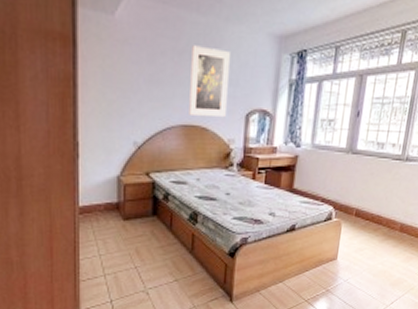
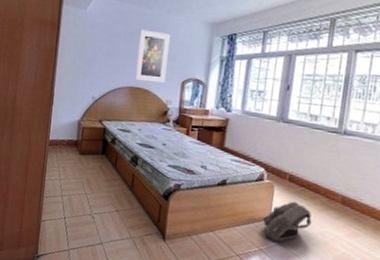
backpack: none [330,236,374,279] -> present [263,201,312,242]

